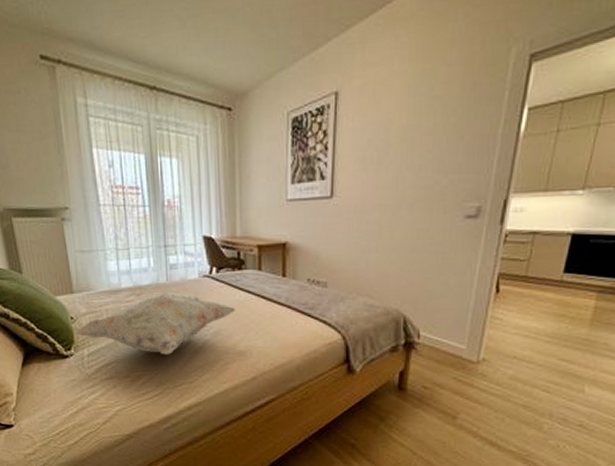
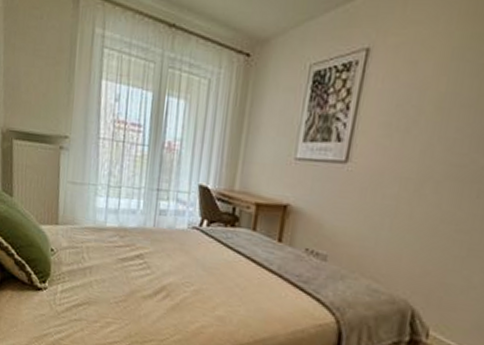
decorative pillow: present [73,292,236,356] -> none [51,238,222,307]

